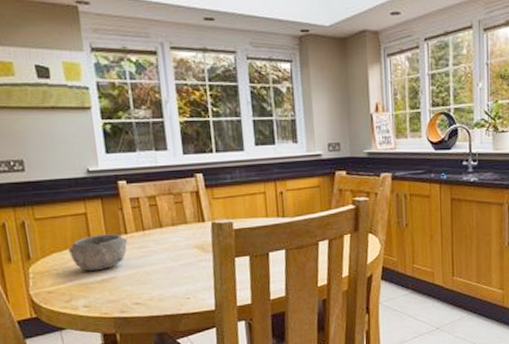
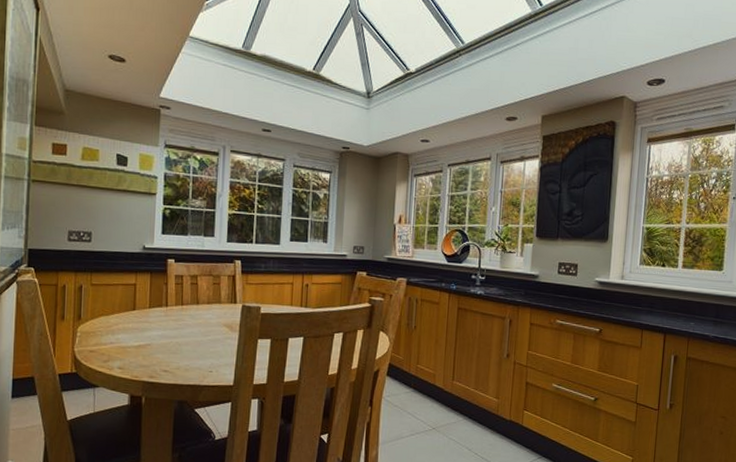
bowl: present [68,233,128,272] -> none [114,304,167,337]

